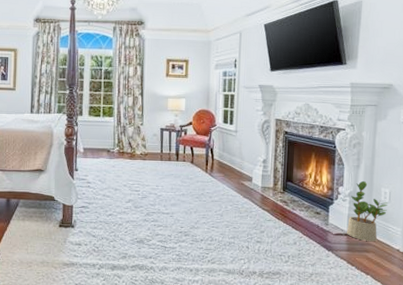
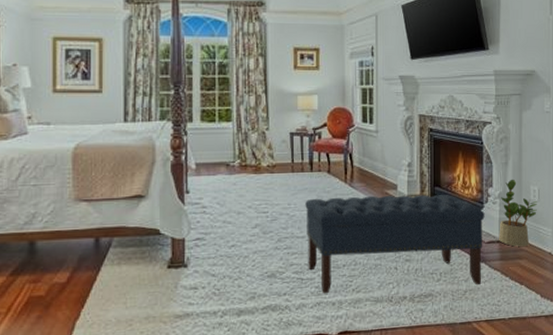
bench: none [171,183,334,271] -> present [305,194,485,294]

